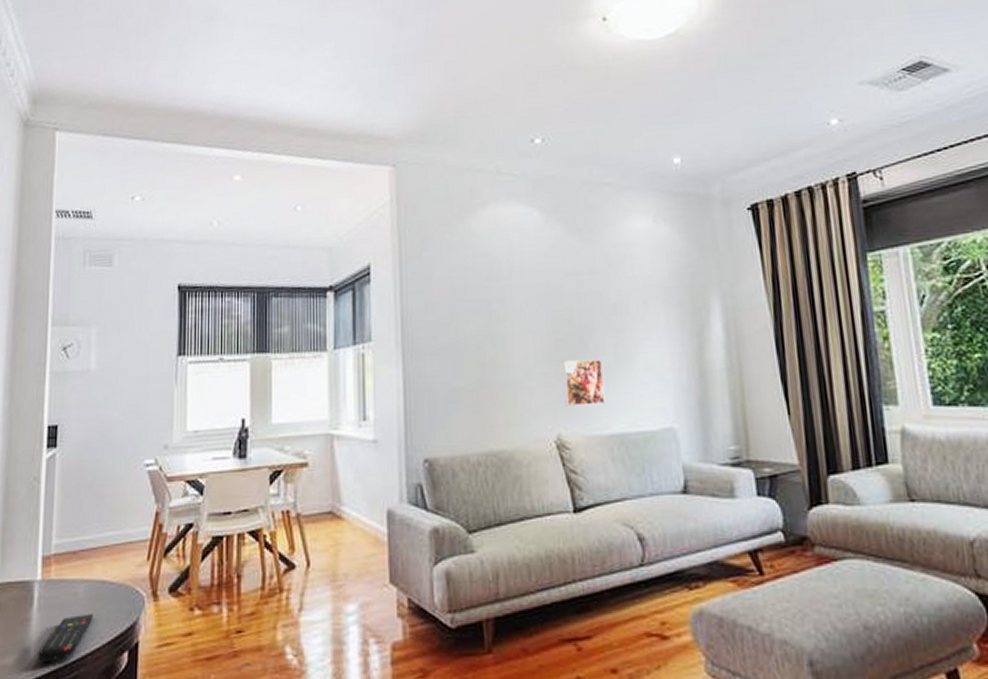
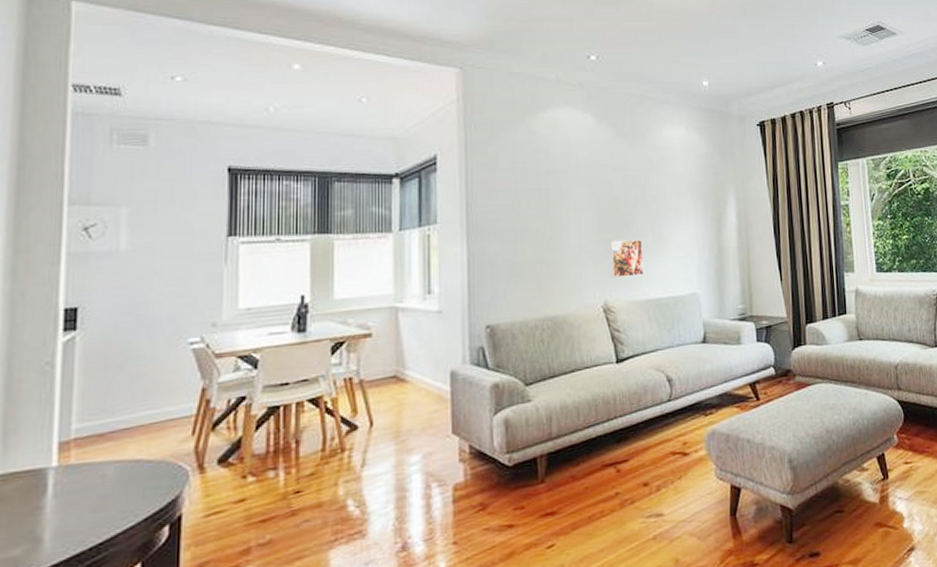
remote control: present [38,613,93,662] -> none [54,493,125,548]

